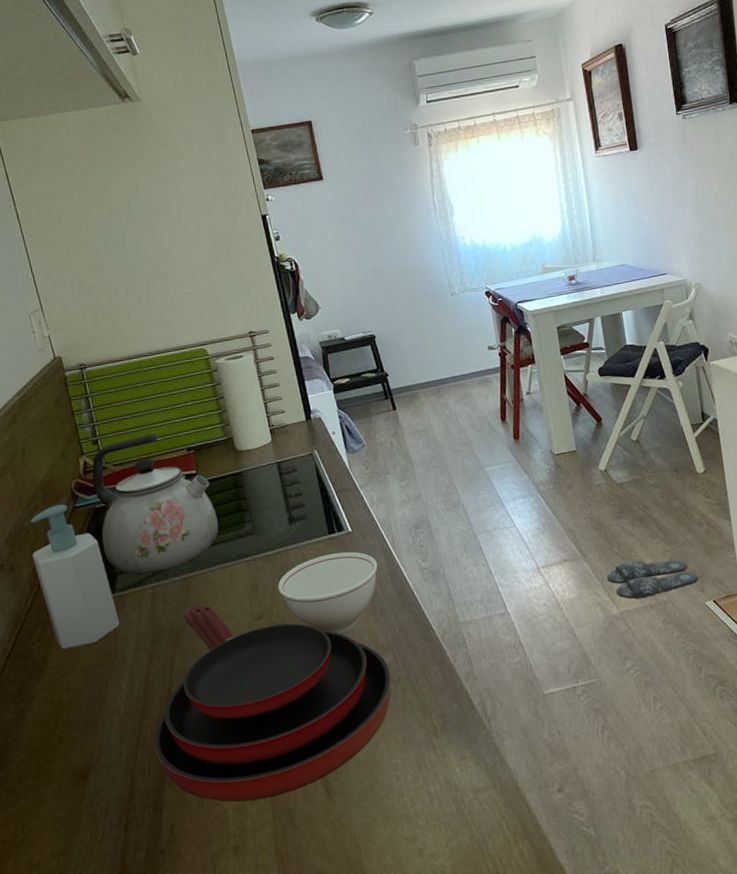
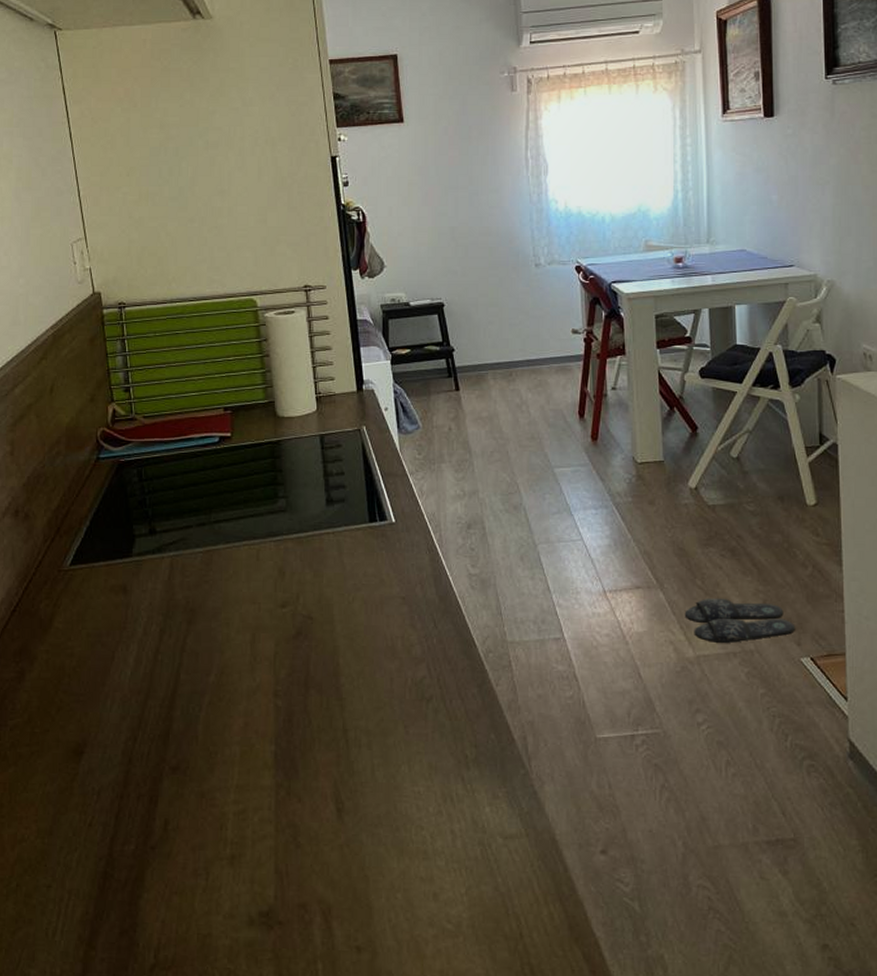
soap bottle: present [31,504,120,650] -> none [49,453,133,612]
kettle: present [92,433,219,575] -> none [120,387,250,542]
frying pan: present [153,604,391,803] -> none [156,581,422,808]
bowl: present [278,551,378,635] -> none [307,545,421,637]

